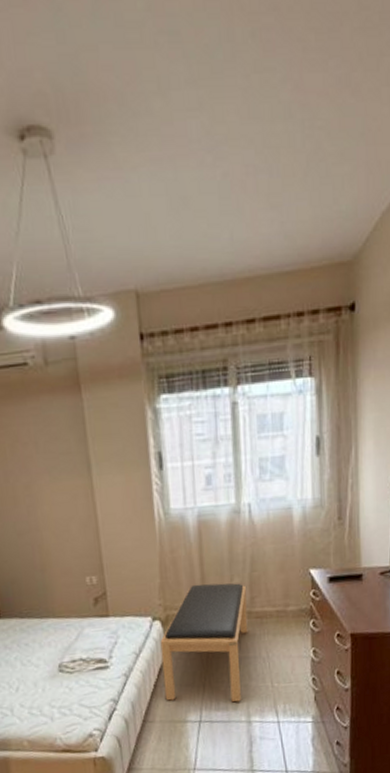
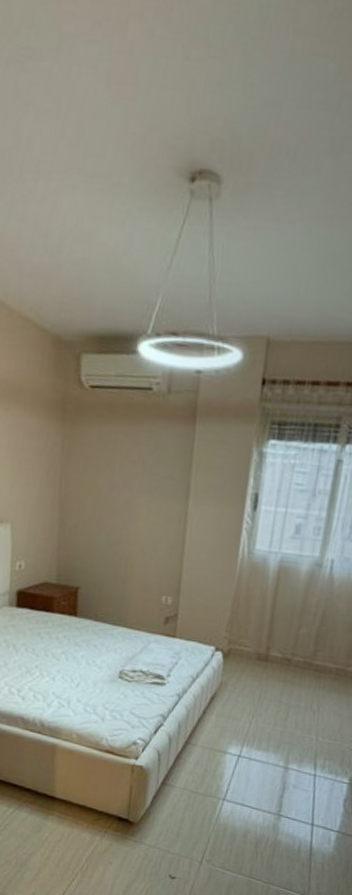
bench: present [160,583,248,702] -> none [211,625,312,747]

